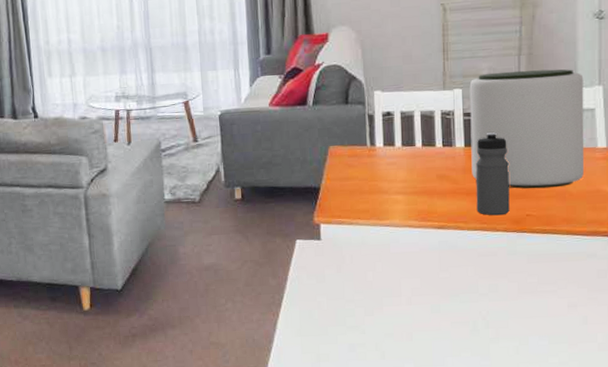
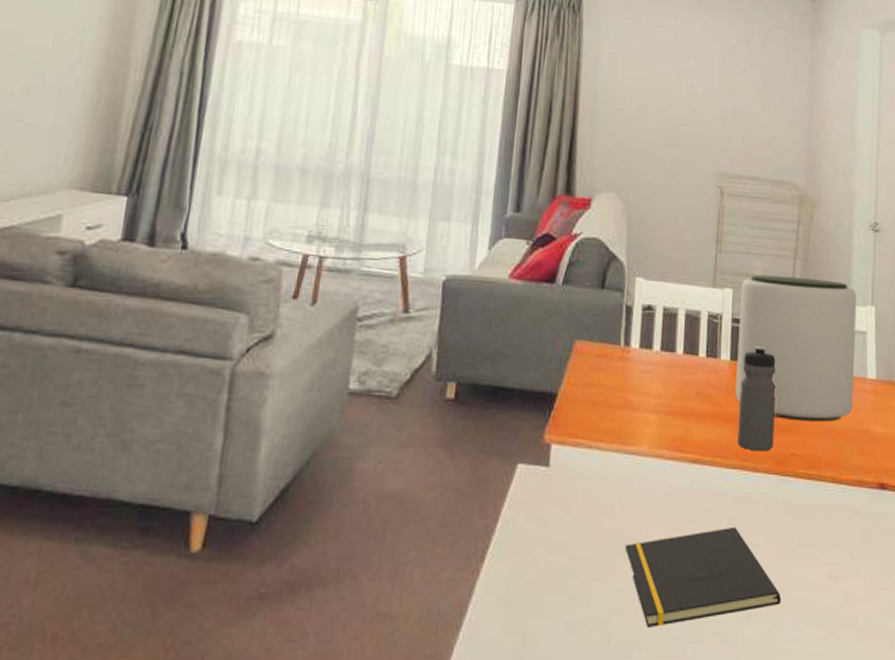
notepad: none [388,273,526,347] -> present [625,526,782,627]

